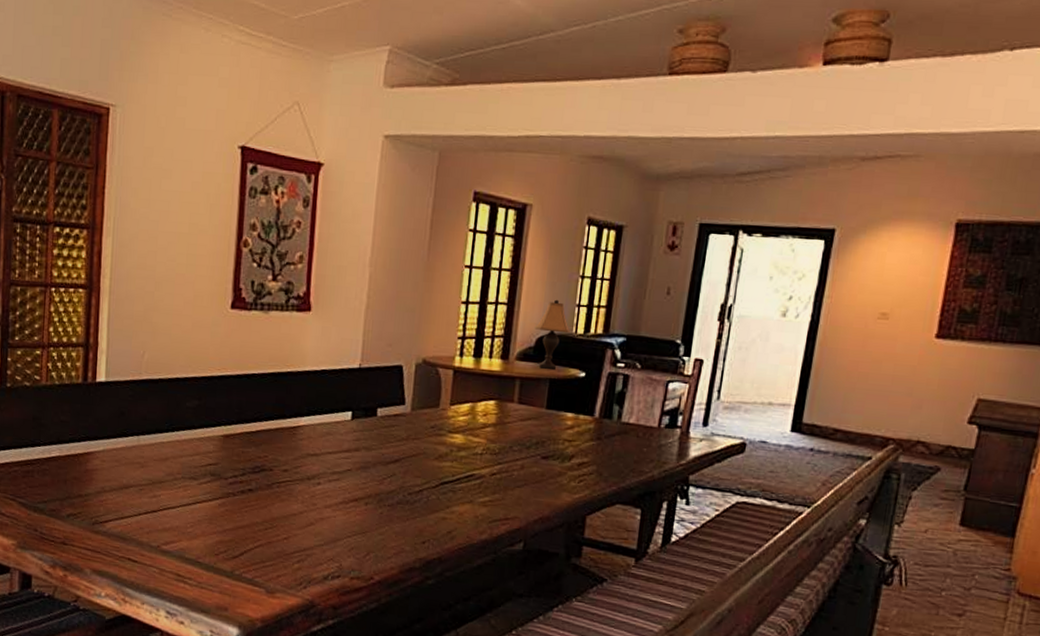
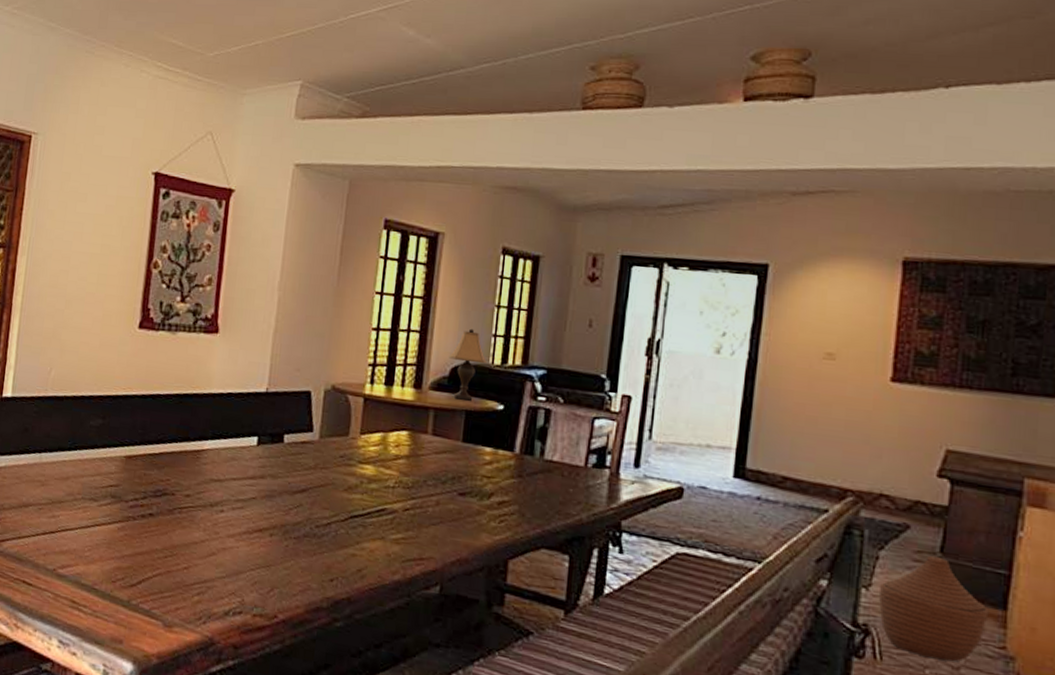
woven basket: none [908,493,1000,584] -> present [878,555,989,662]

